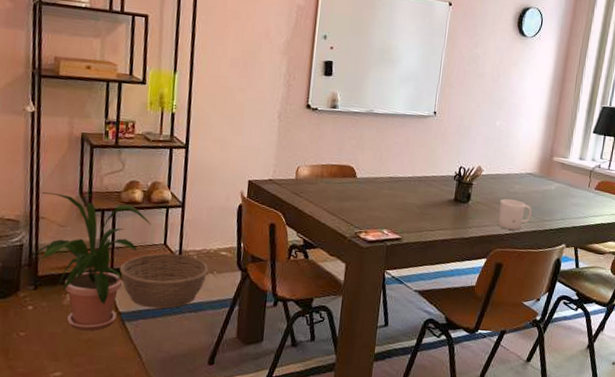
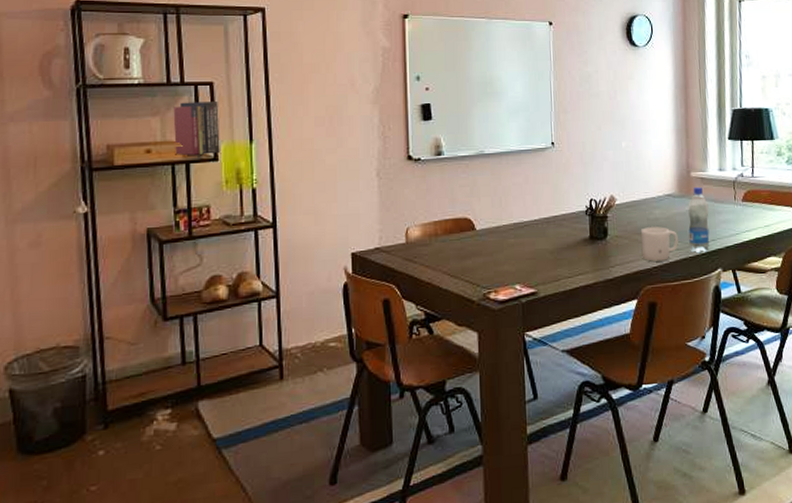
house plant: present [32,192,151,331] -> none [99,305,241,470]
books: none [110,29,151,78] -> present [173,102,220,155]
basket: present [119,253,208,309] -> none [208,354,316,427]
bottle: none [540,170,564,229] -> present [688,186,710,254]

